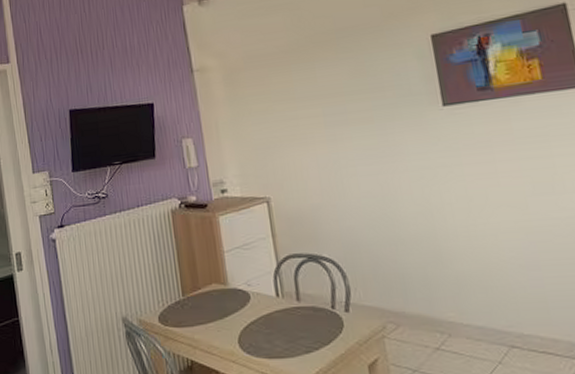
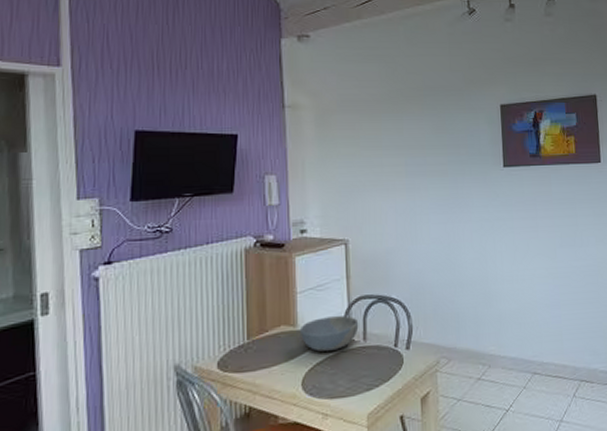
bowl: none [230,275,291,310] -> present [299,316,359,352]

